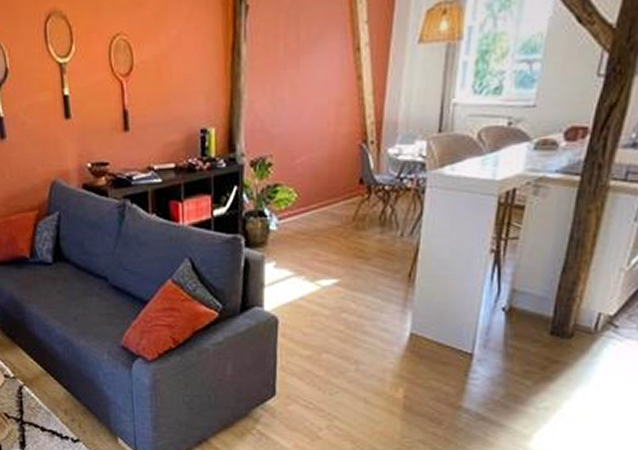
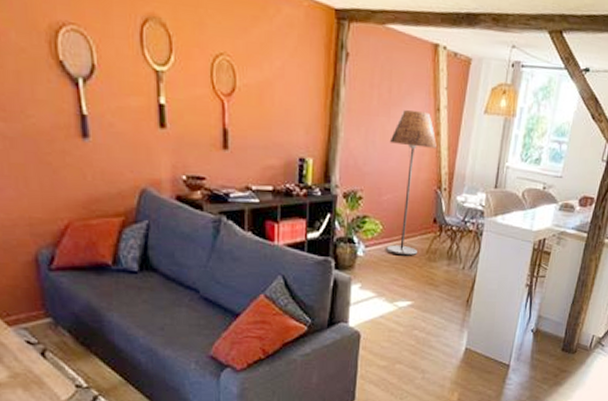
floor lamp: none [300,54,358,226] -> present [385,110,437,256]

